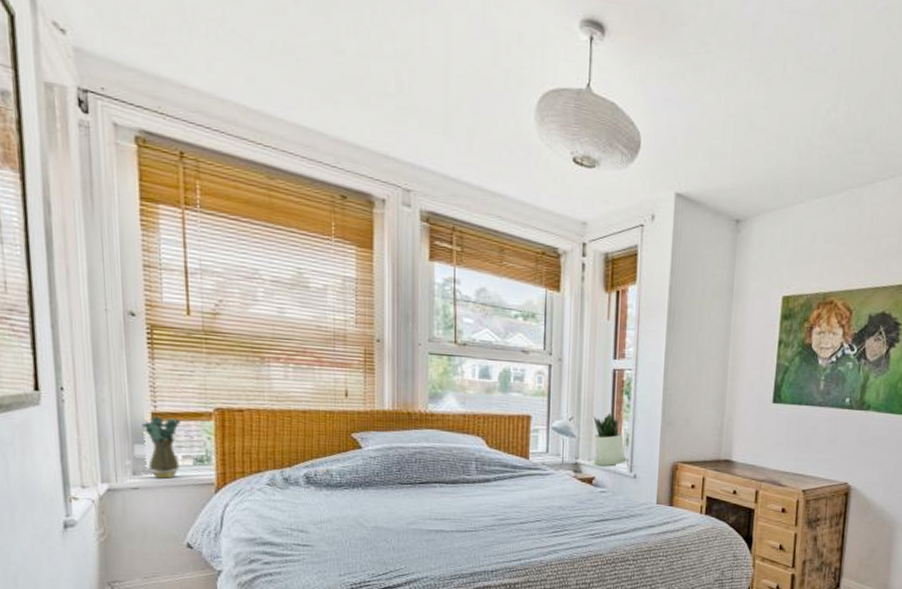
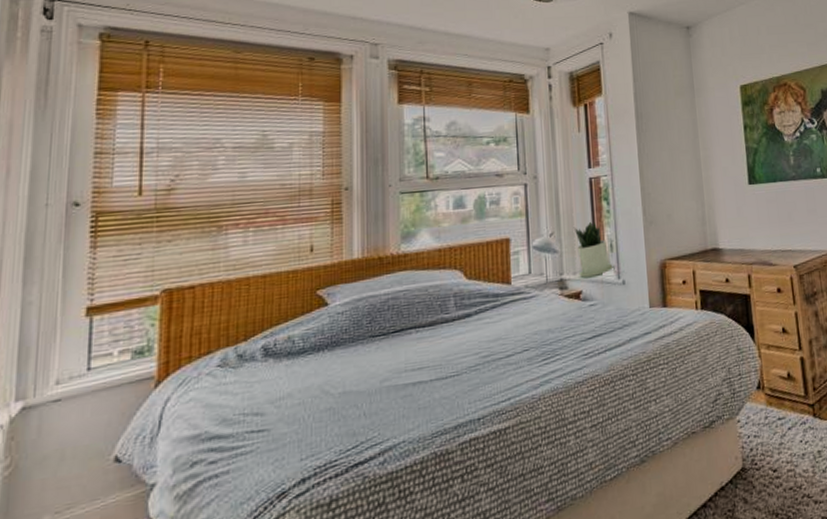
vase: present [141,414,181,479] -> none [73,308,121,383]

